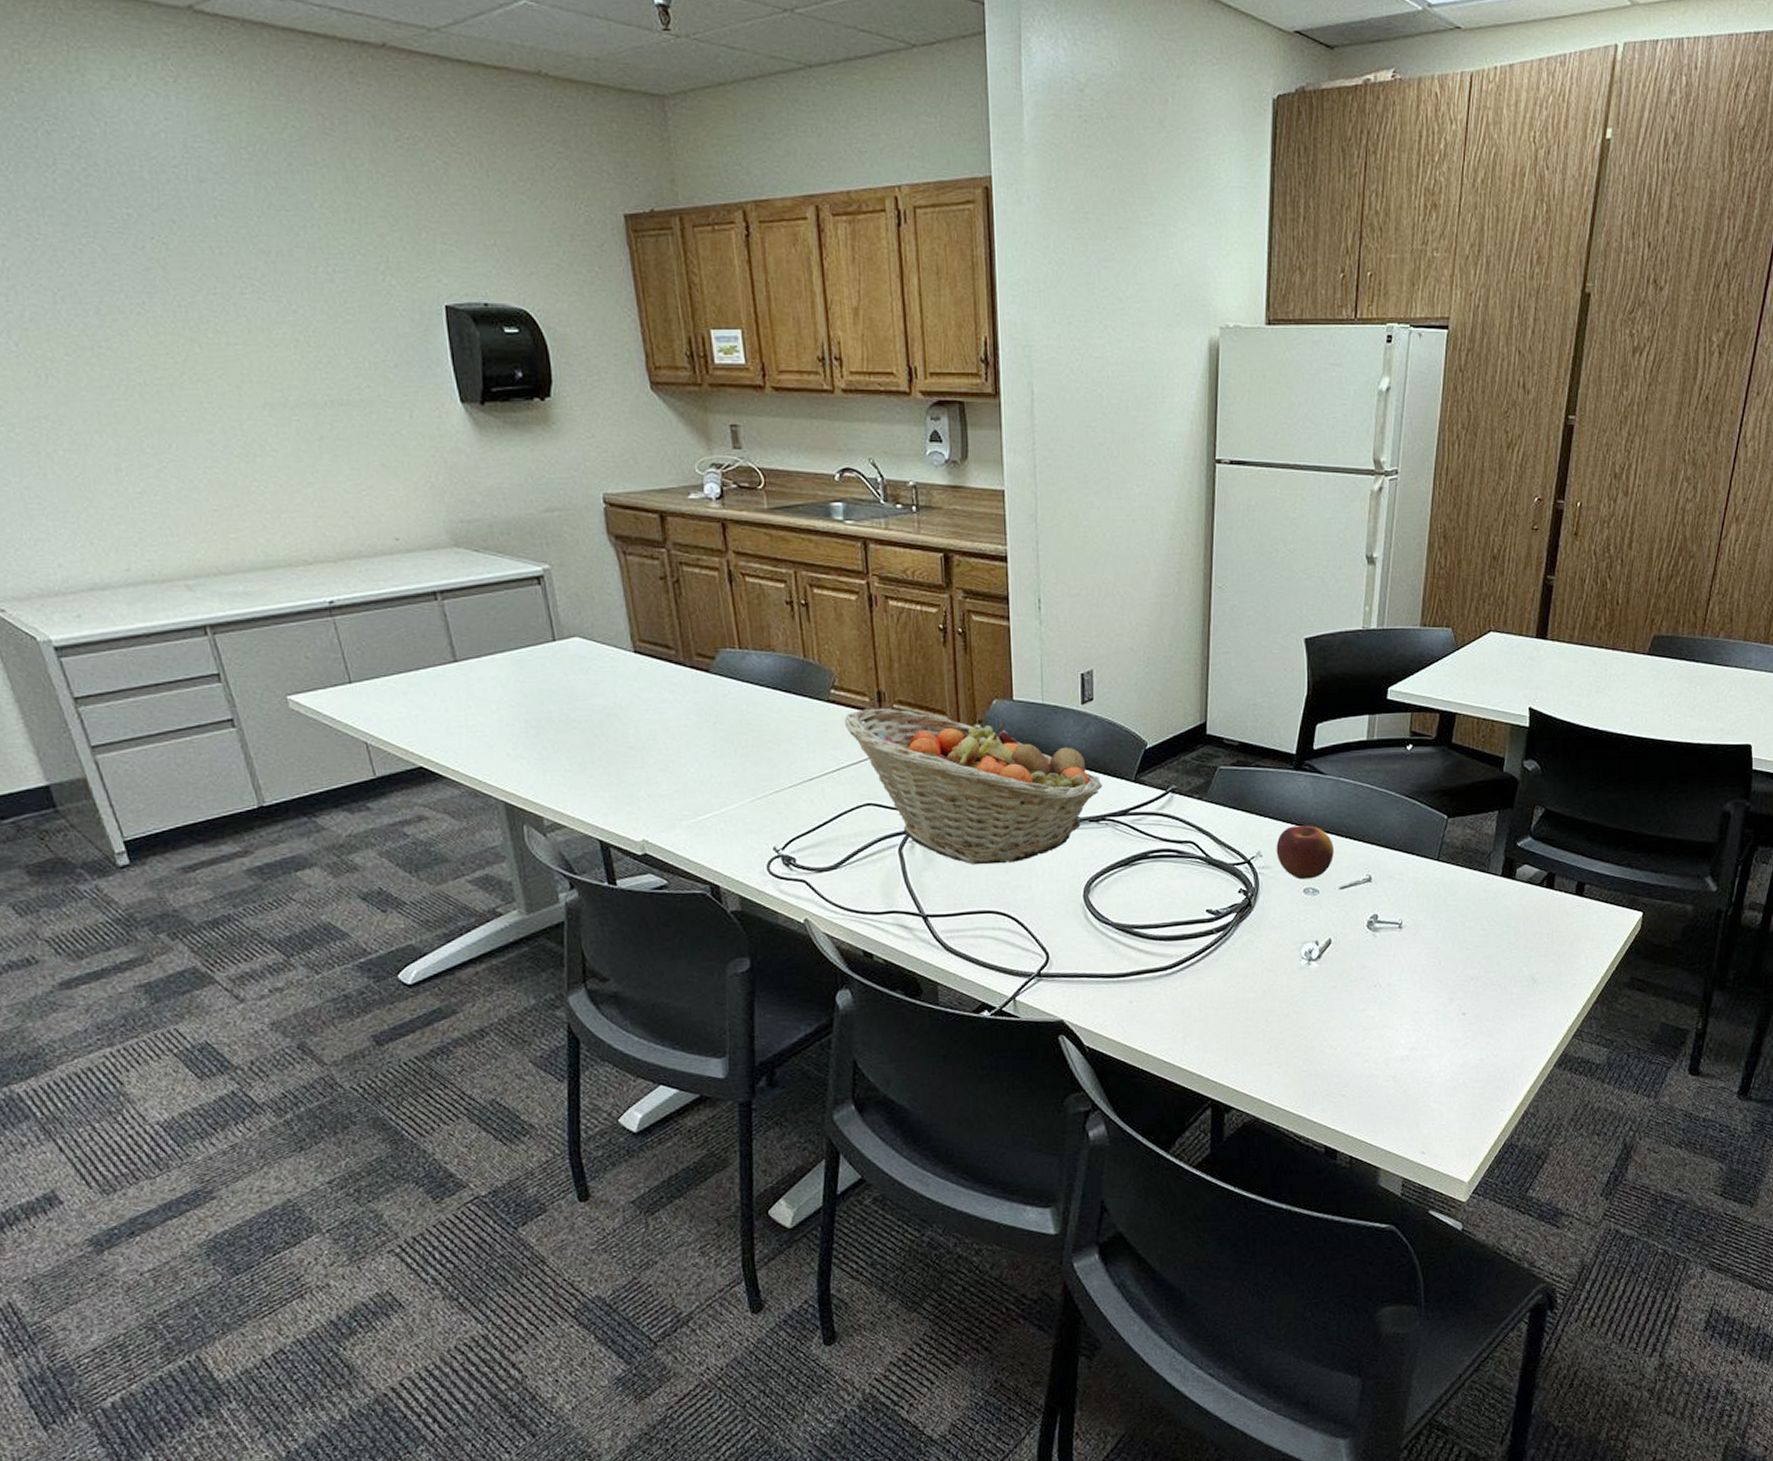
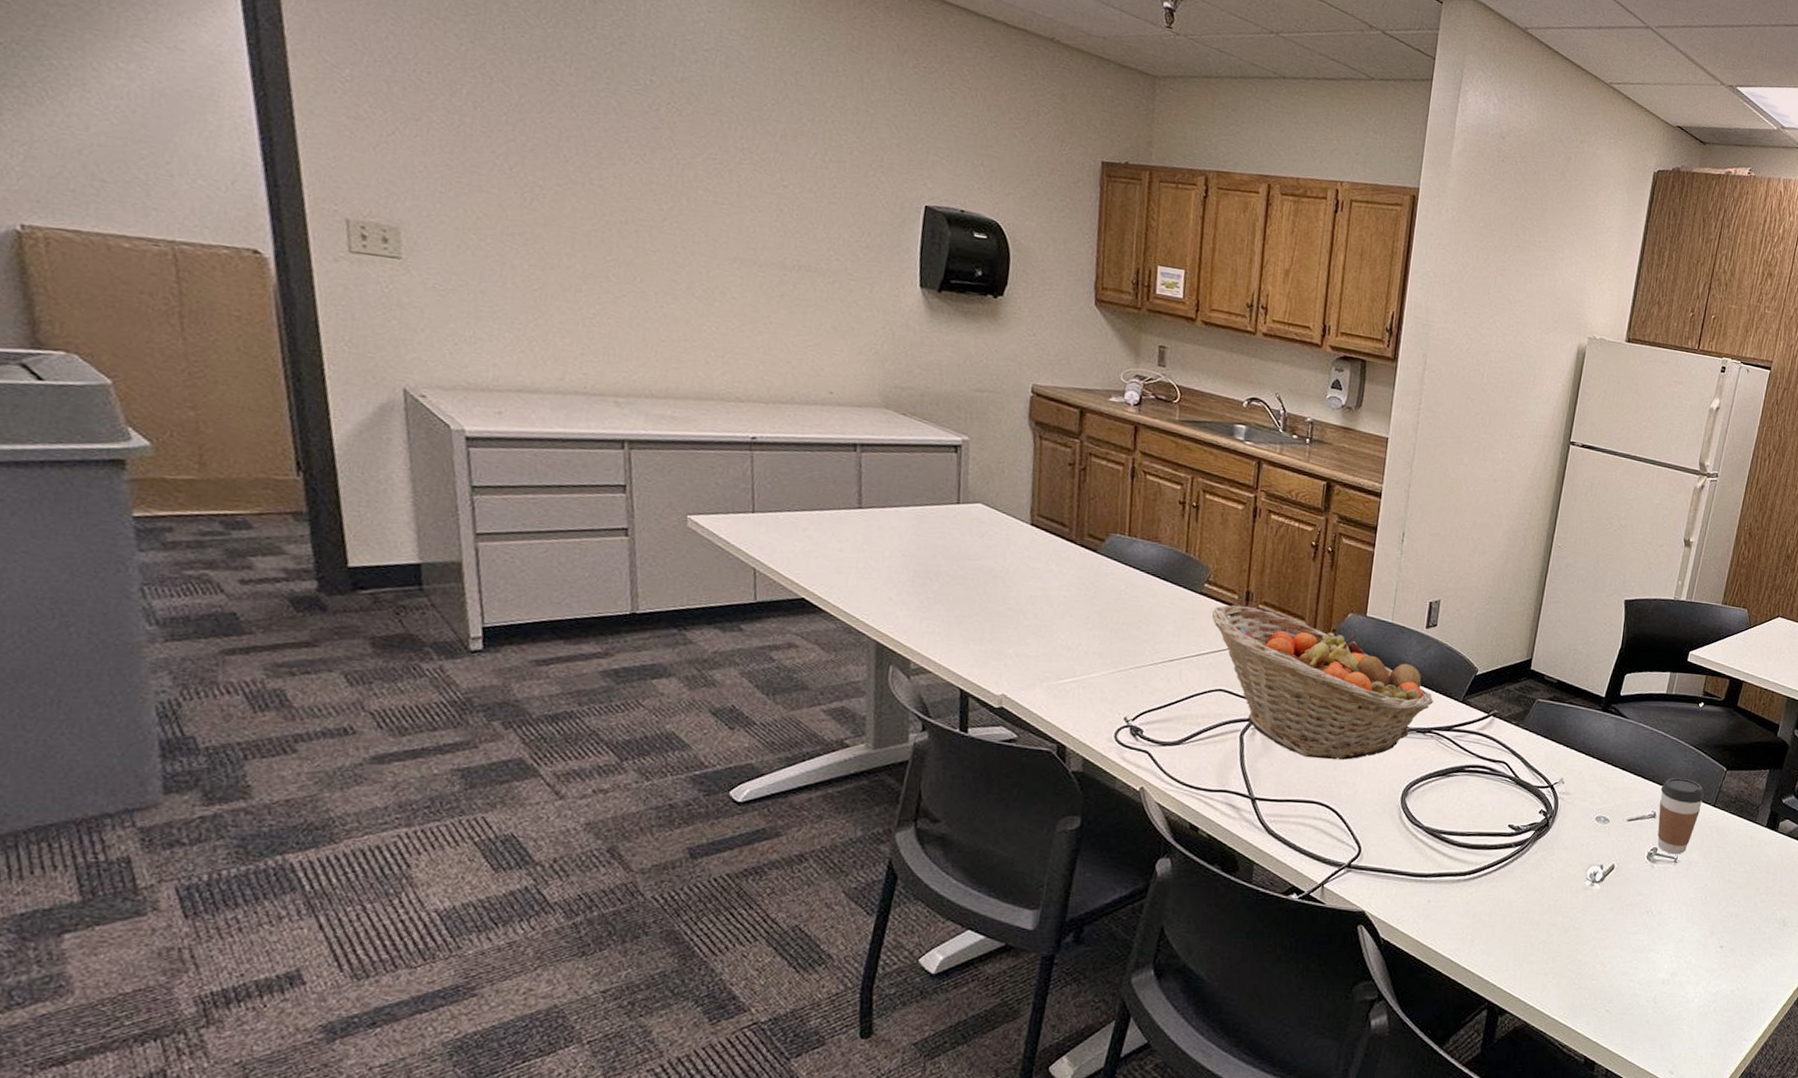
apple: present [1276,825,1334,880] -> none [1576,759,1627,809]
coffee cup: none [1373,833,1426,920] -> present [1657,777,1705,855]

